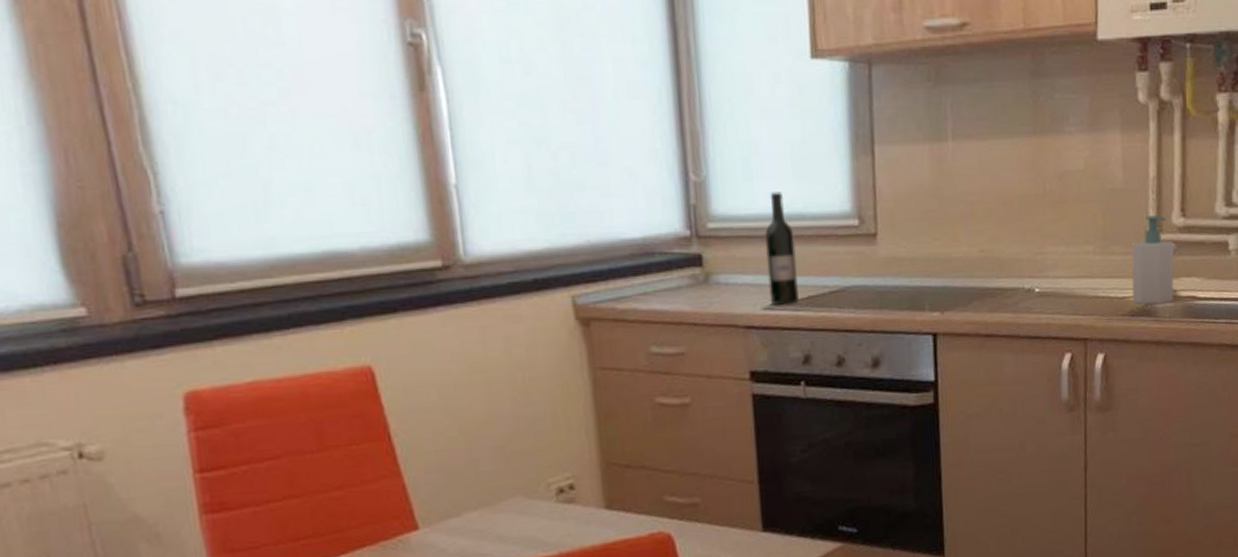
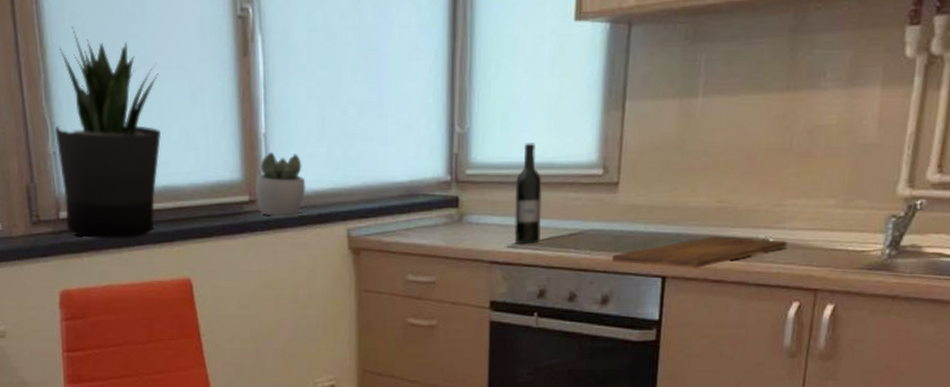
planter: none [158,50,316,323] -> present [54,26,161,240]
succulent plant: none [448,206,515,286] -> present [254,152,306,218]
cutting board: none [878,287,1053,324] -> present [611,236,788,268]
soap bottle: present [1131,215,1175,305] -> none [871,171,926,260]

